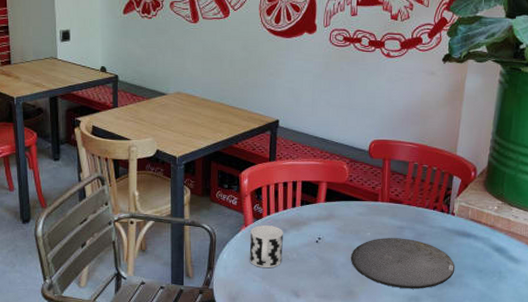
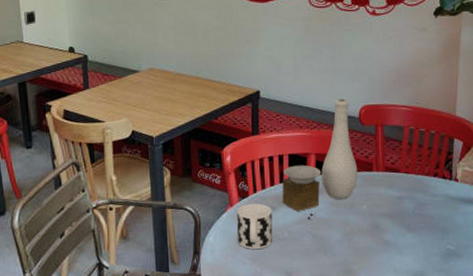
vase: none [293,132,365,235] -> present [282,98,358,212]
plate: present [350,238,455,289] -> none [346,209,463,264]

